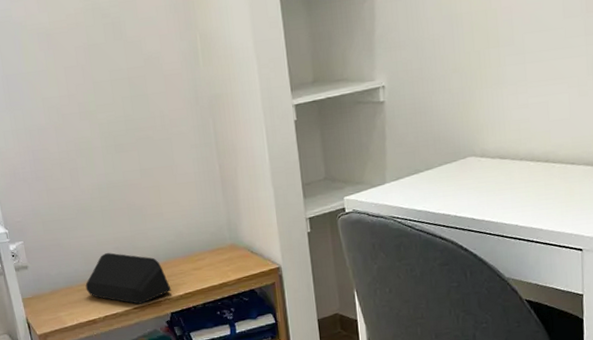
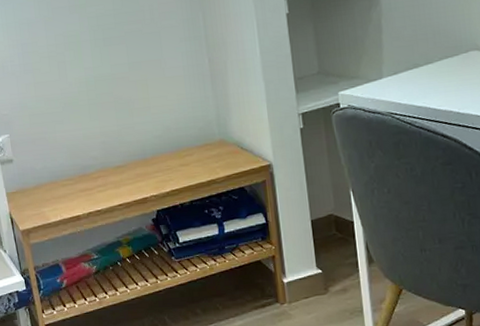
speaker: present [85,253,172,304] -> none [70,147,158,201]

